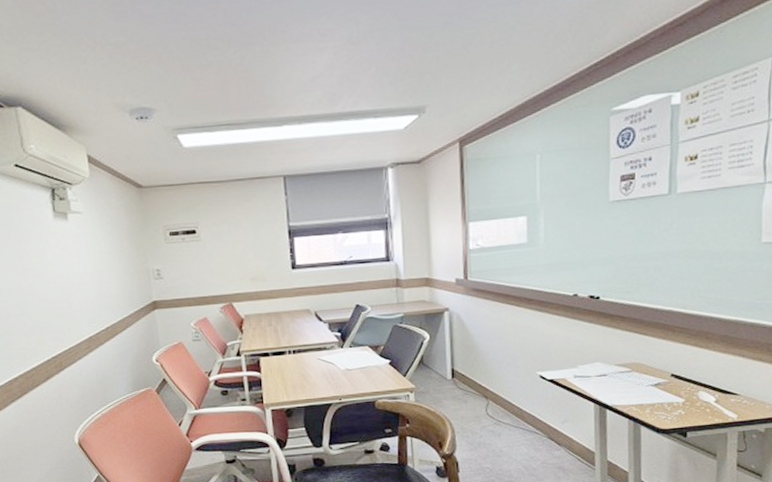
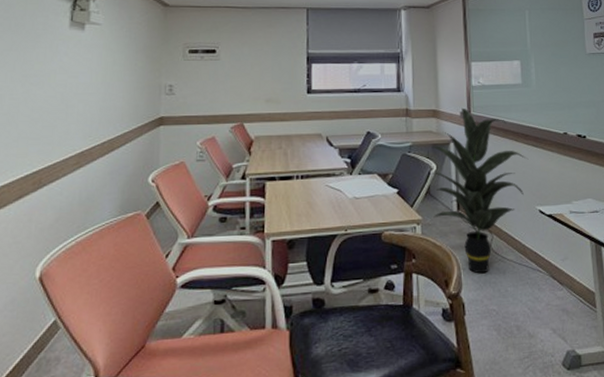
indoor plant: none [424,274,531,436] -> present [431,108,529,274]

